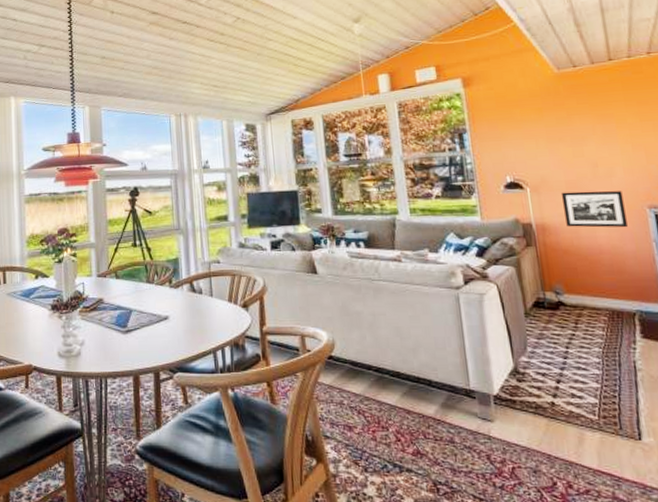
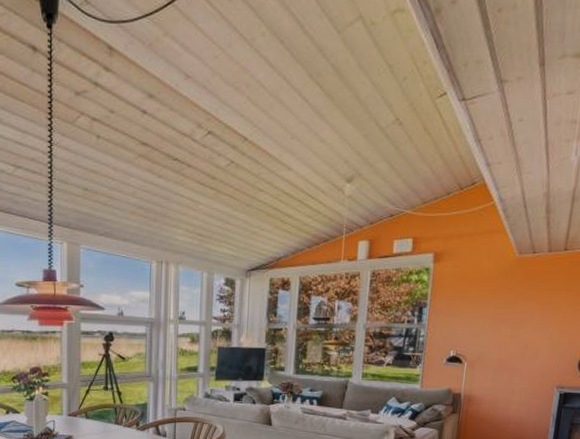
picture frame: present [562,190,628,228] -> none [488,369,540,403]

